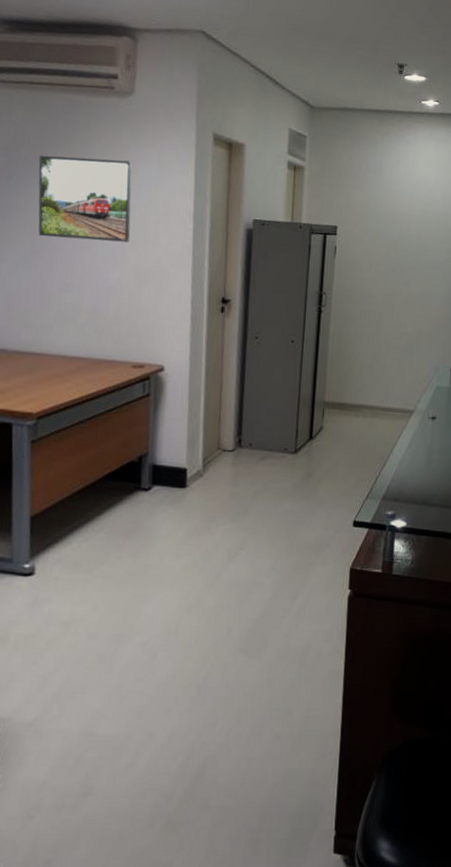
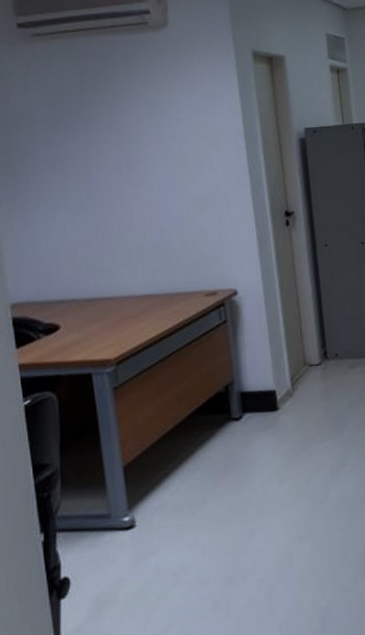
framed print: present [38,155,132,243] -> none [83,91,185,180]

